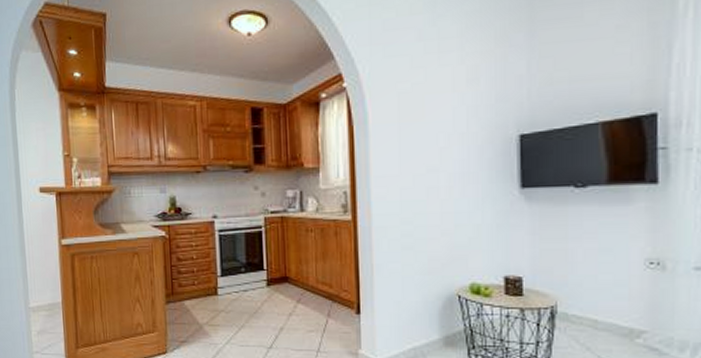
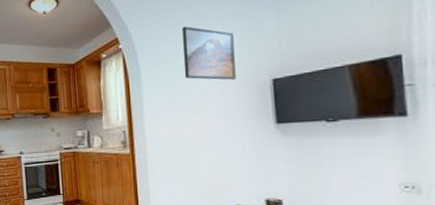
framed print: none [419,63,479,134] -> present [181,26,236,80]

